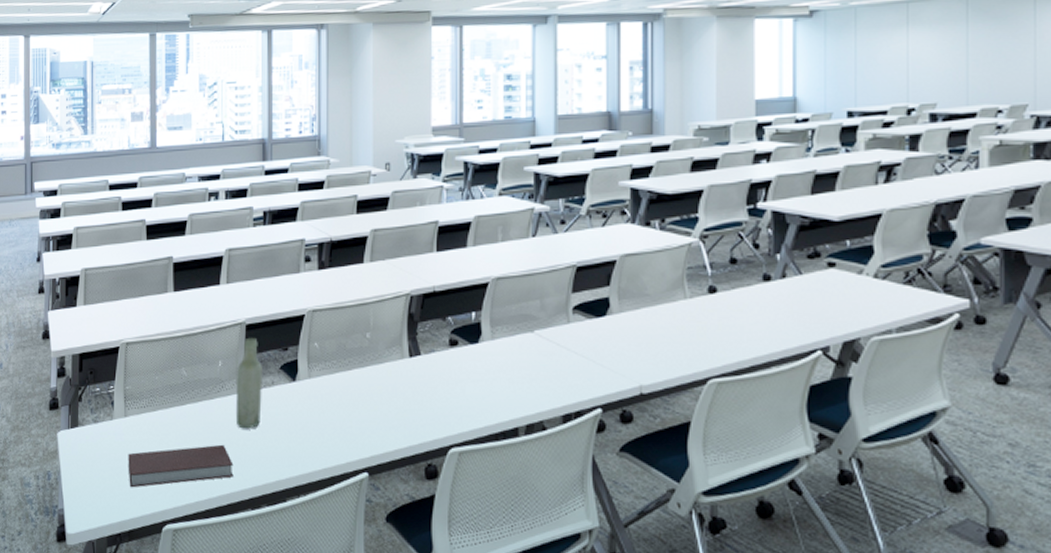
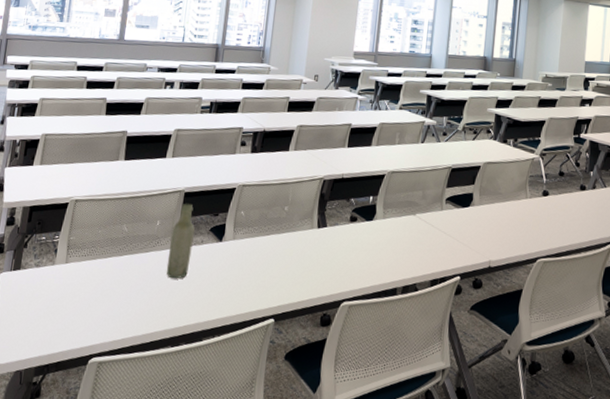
notebook: present [128,444,234,488] -> none [62,290,160,325]

